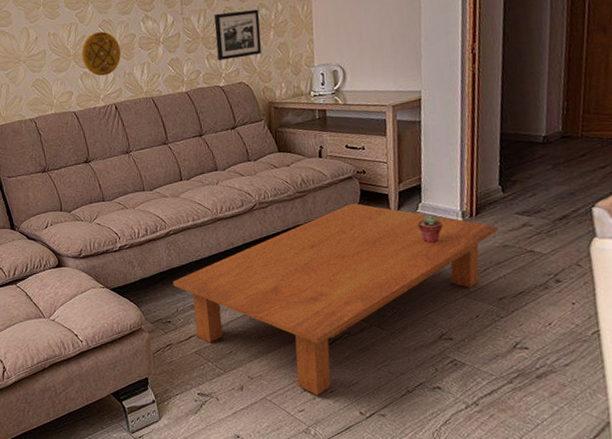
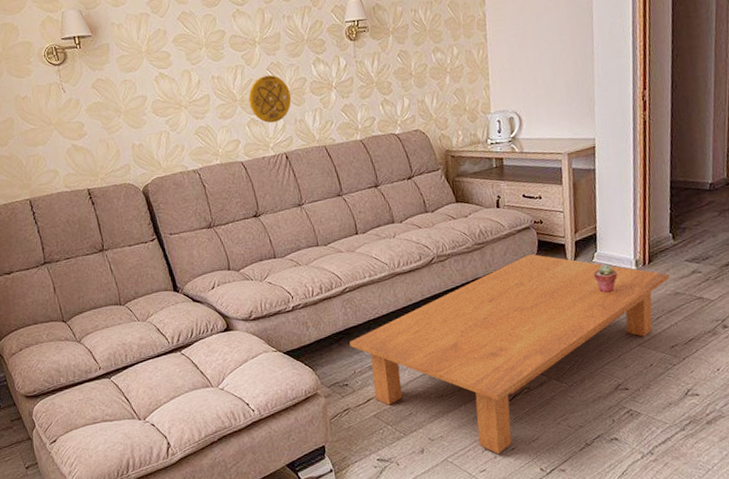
picture frame: present [213,9,262,61] -> none [388,53,438,107]

